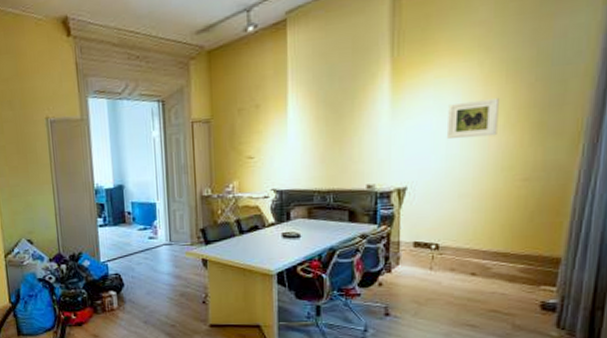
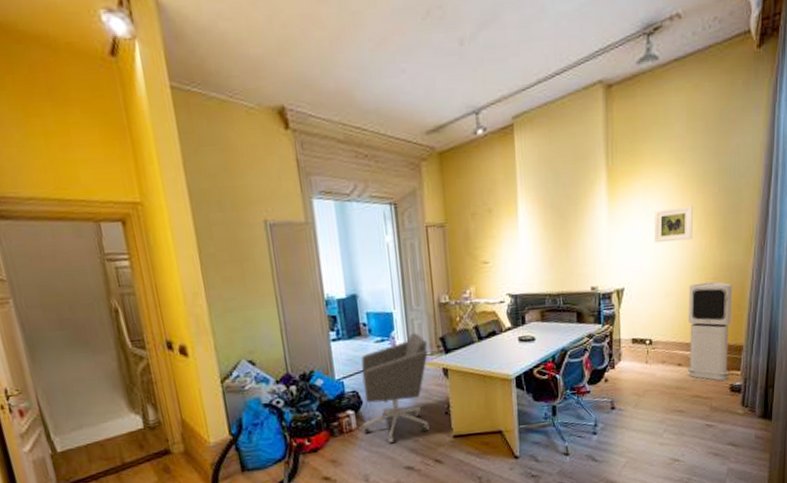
office chair: none [123,223,188,326] -> present [361,333,430,444]
air purifier: none [483,183,550,296] -> present [687,281,733,381]

